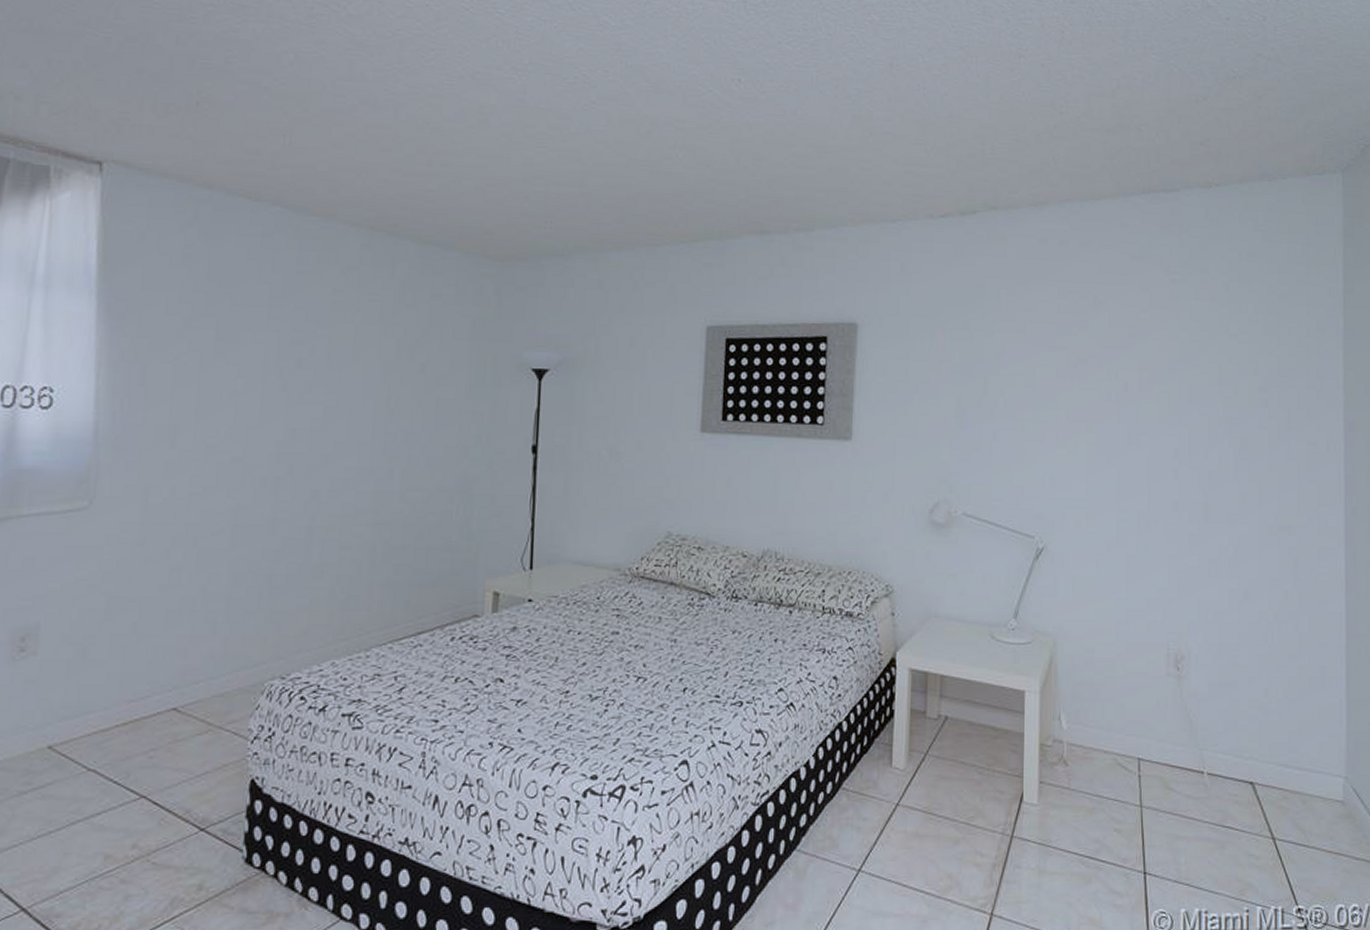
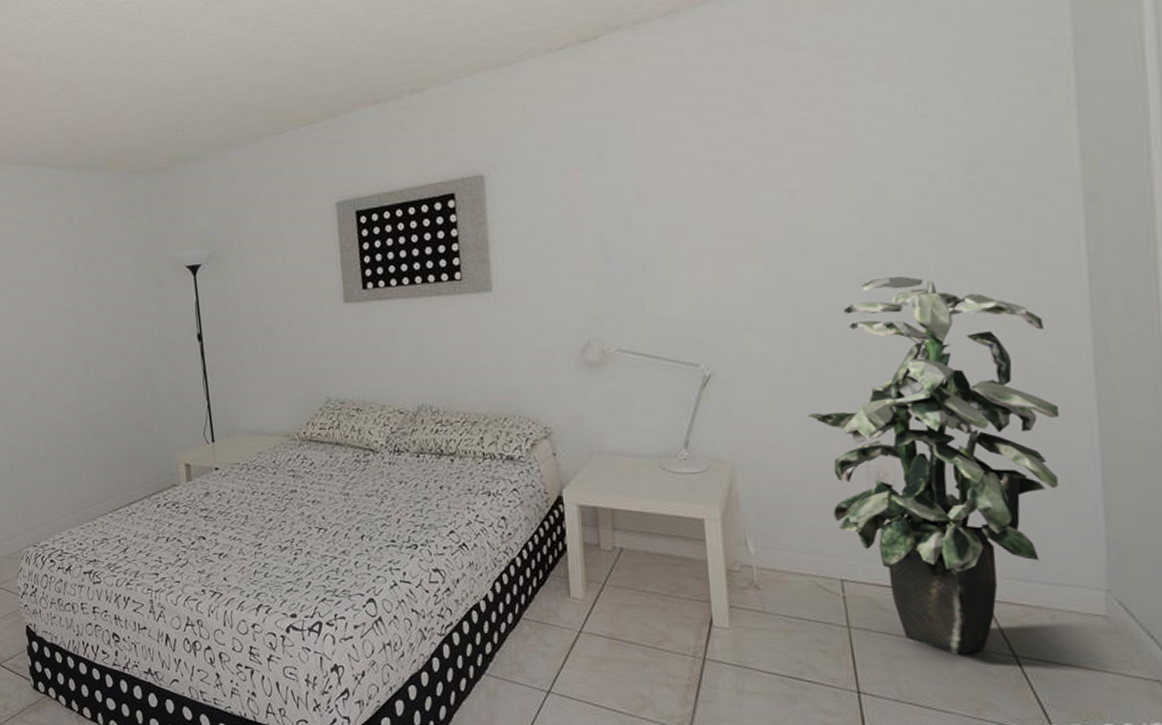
indoor plant: none [1122,473,1318,836] -> present [808,276,1060,655]

